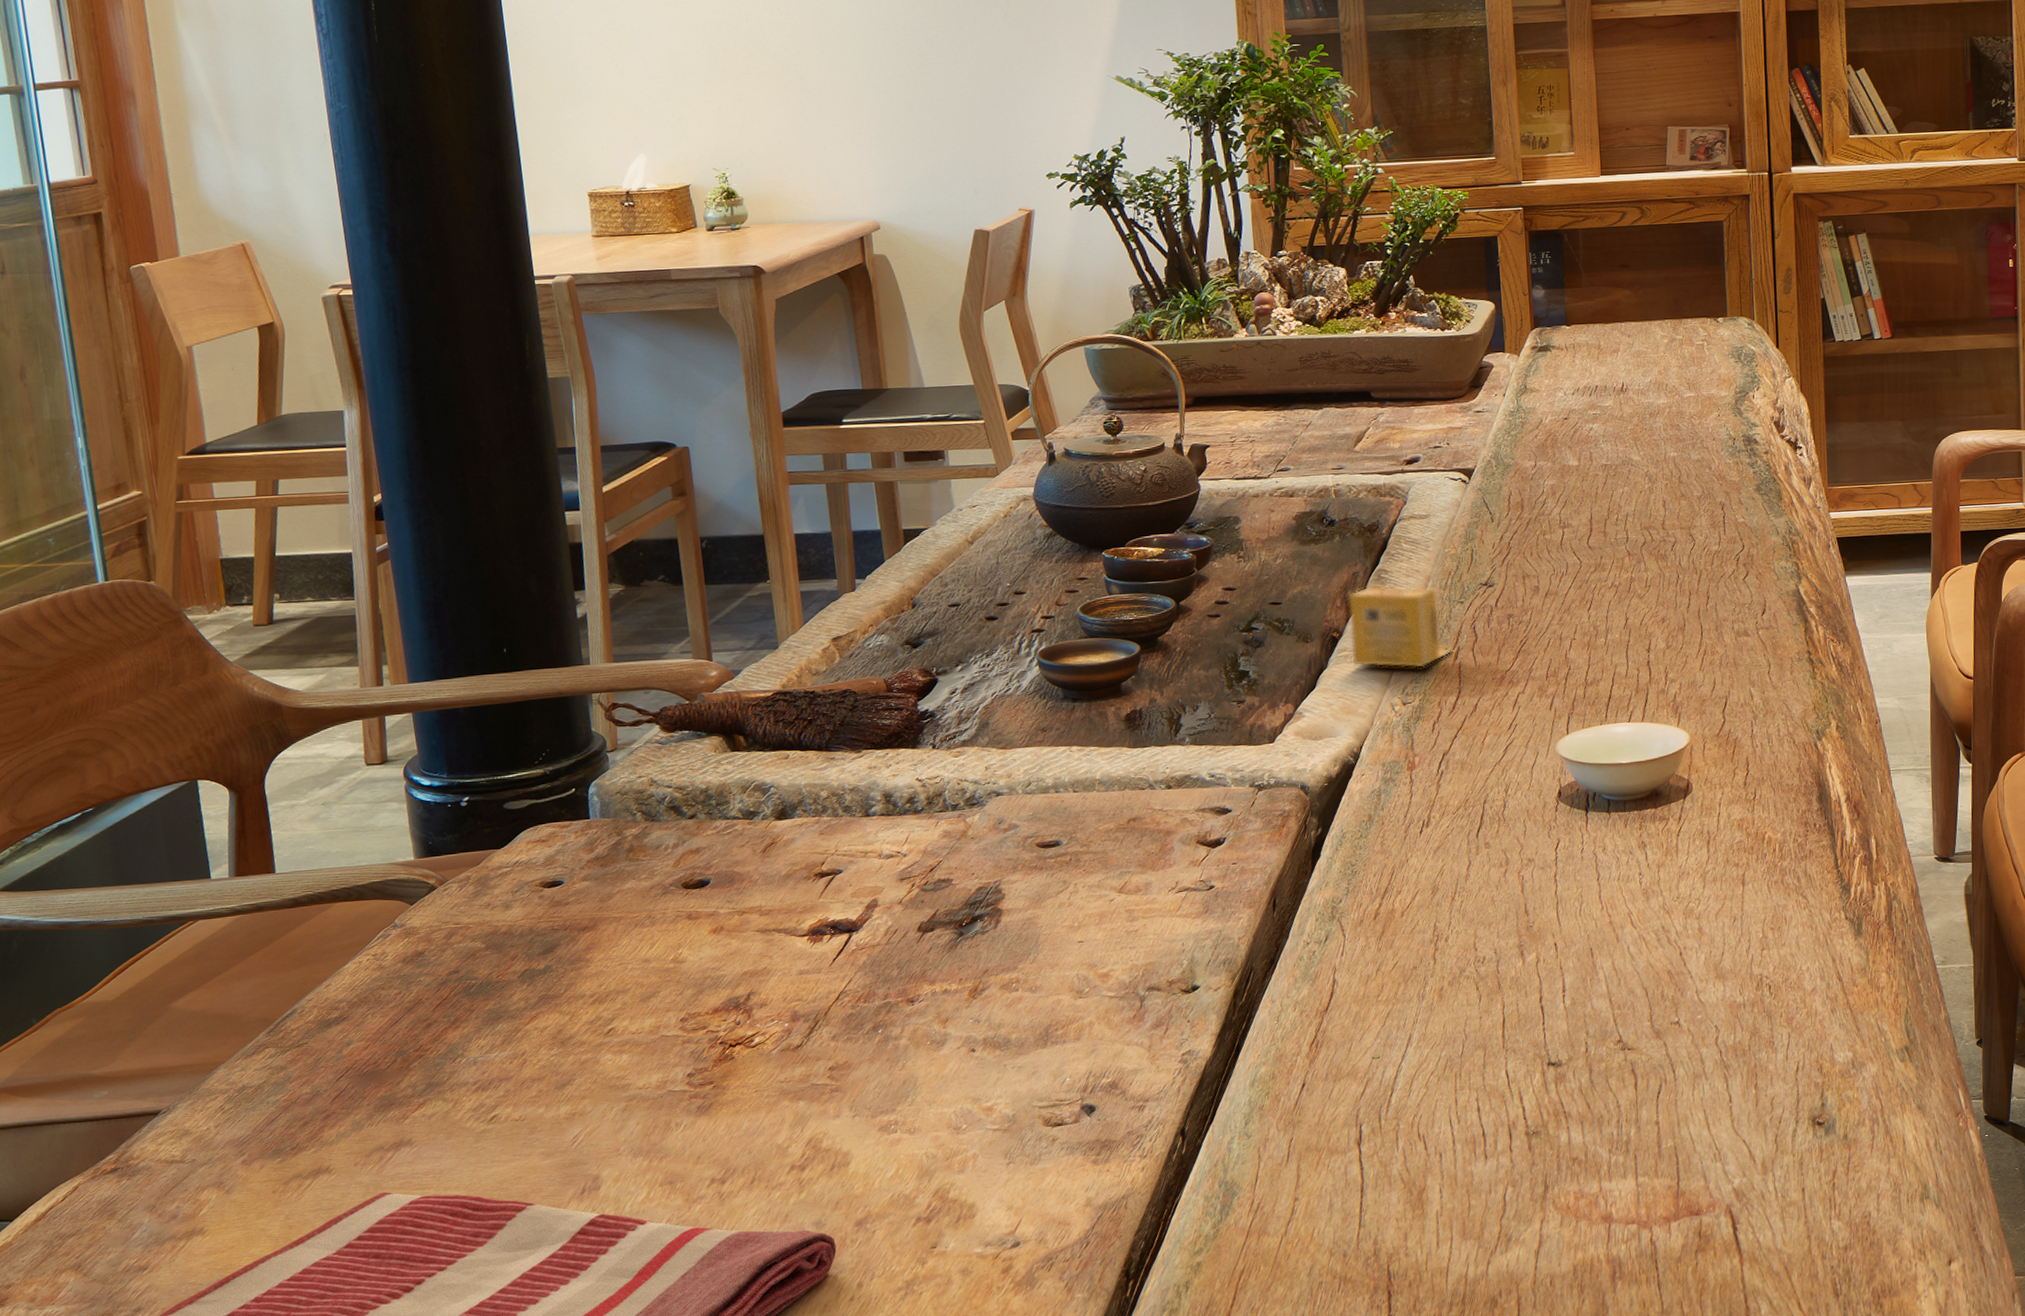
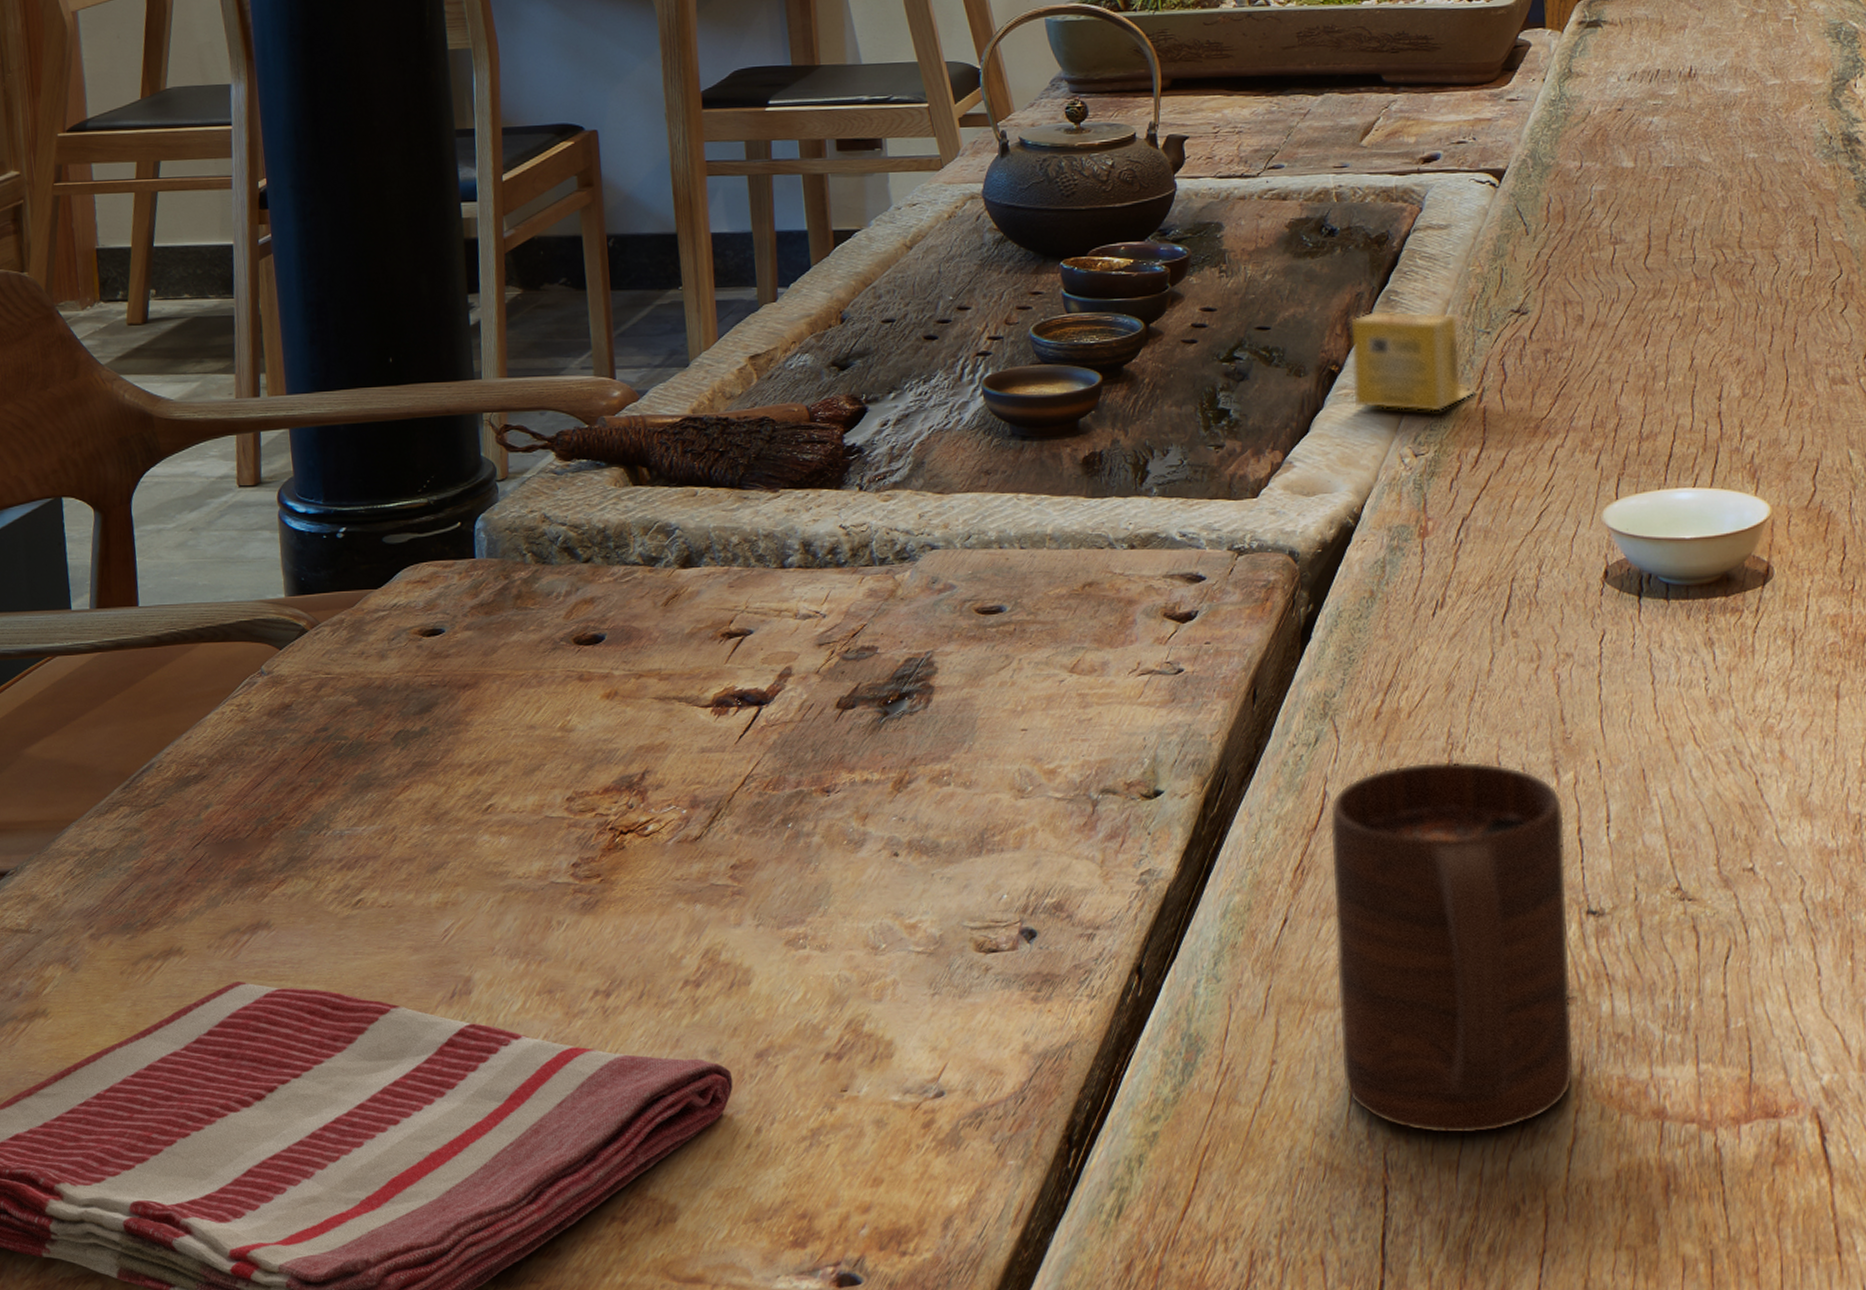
cup: none [1338,948,1540,1247] -> present [1329,761,1575,1135]

